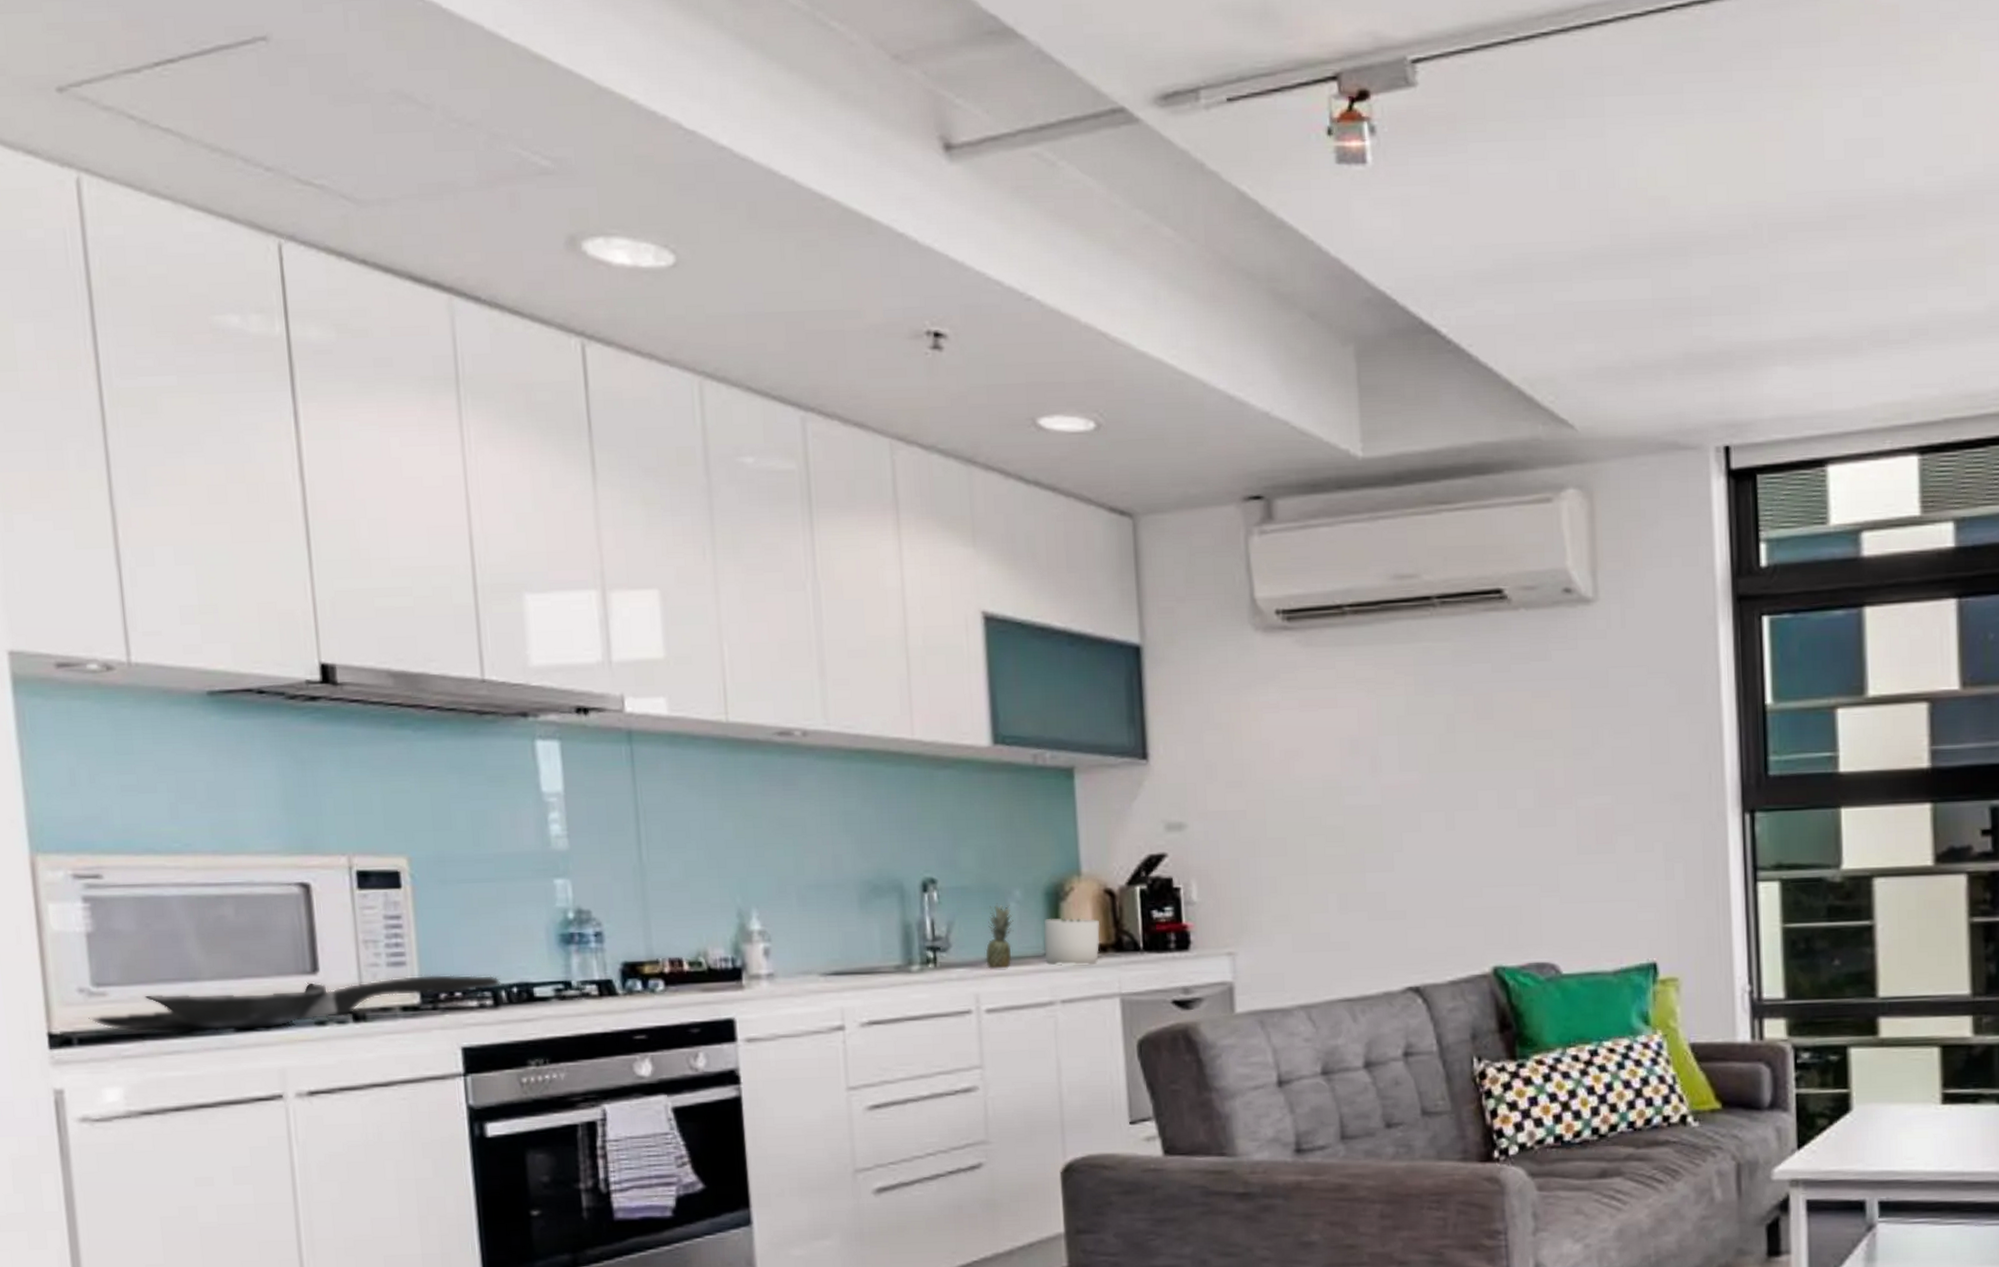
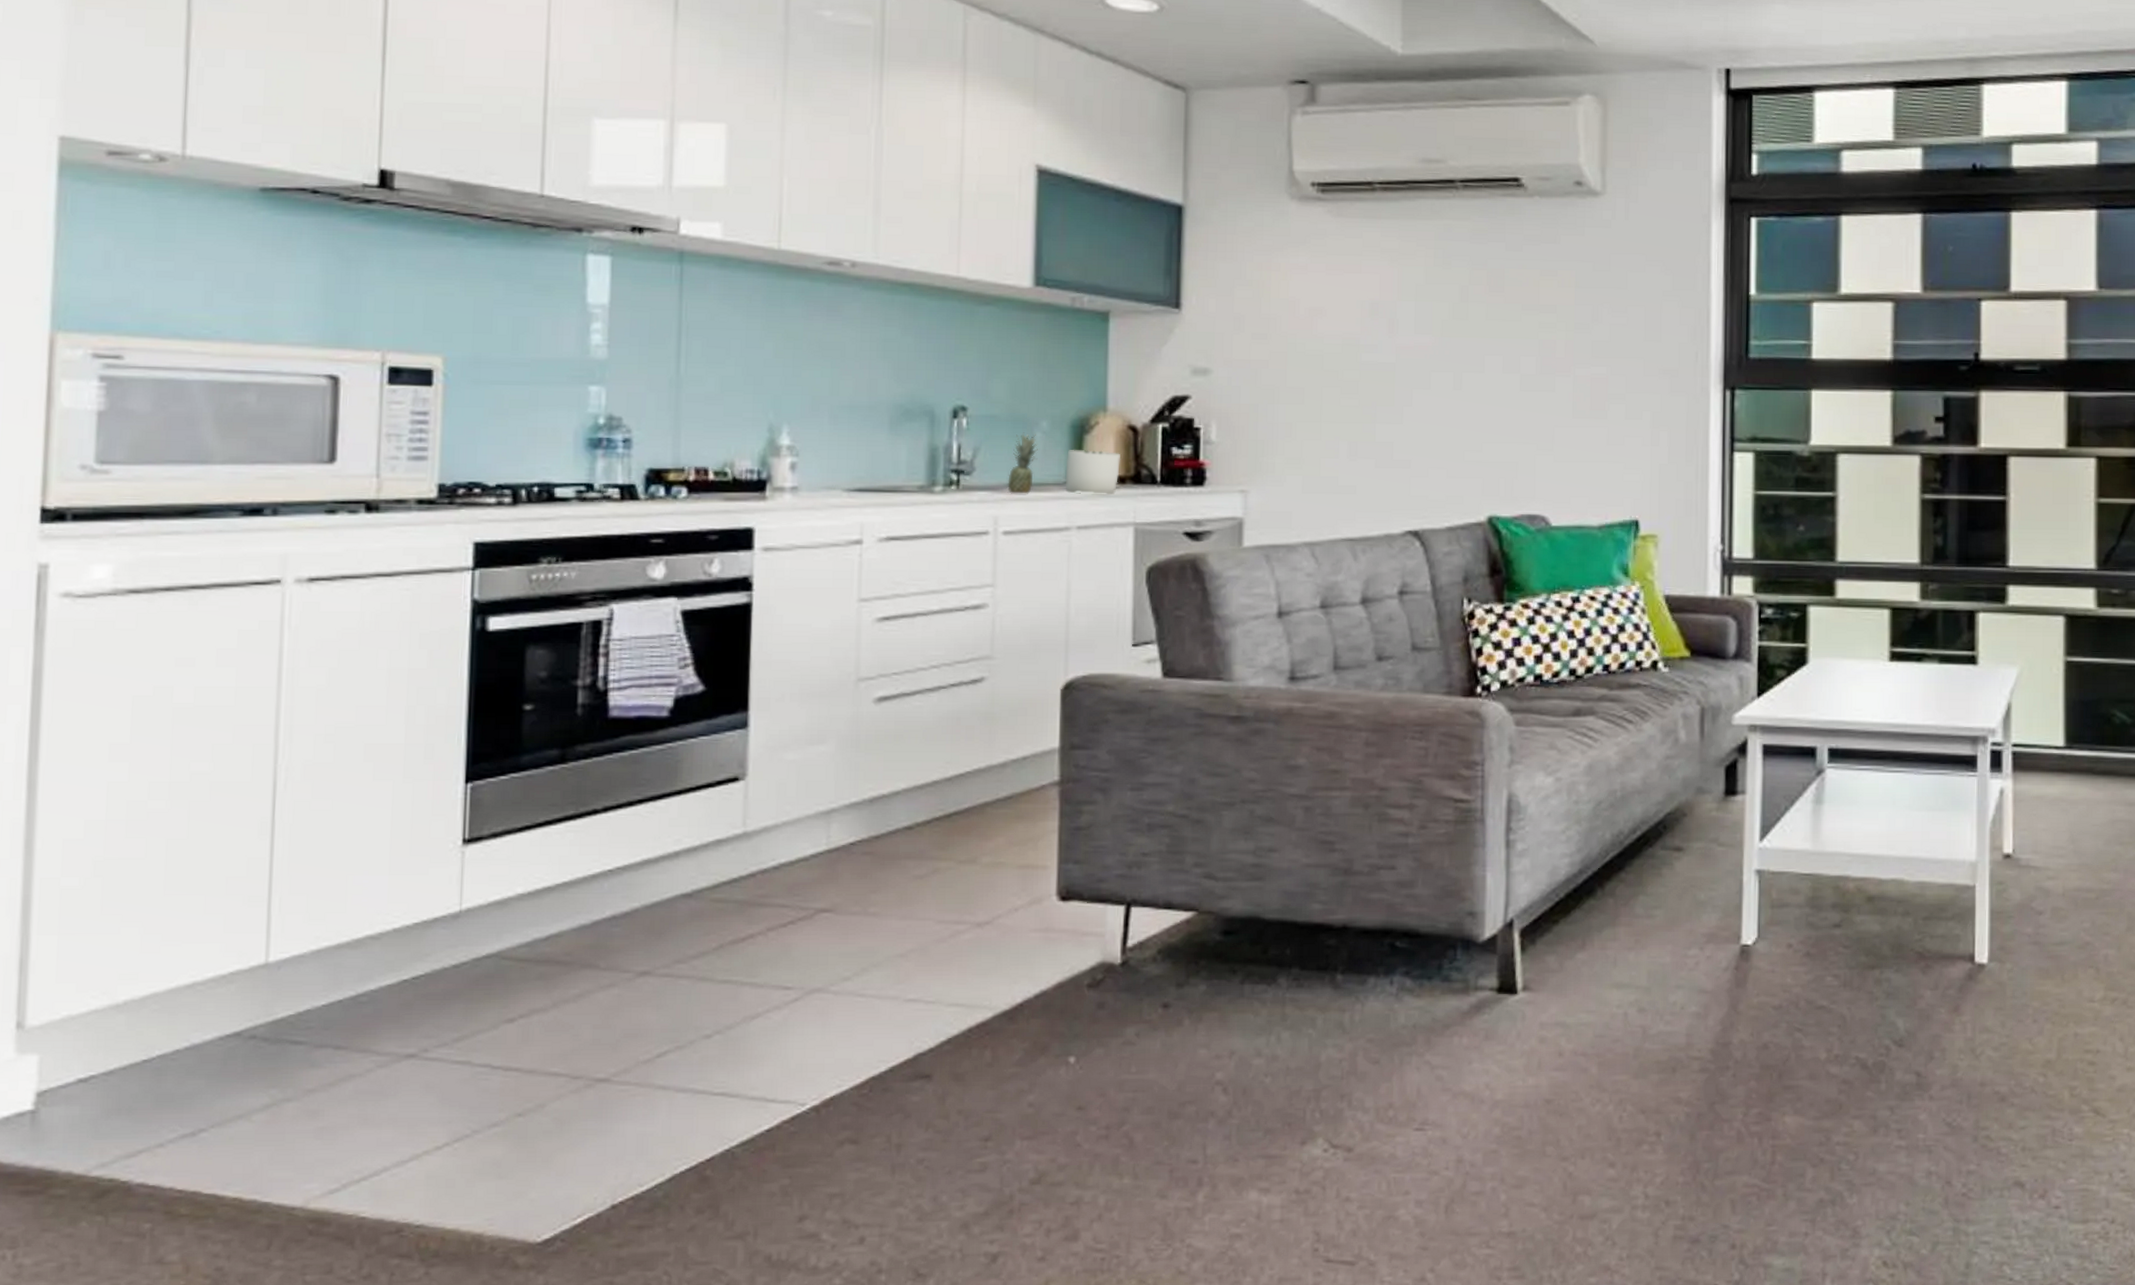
frying pan: present [88,974,500,1033] -> none [87,470,522,515]

